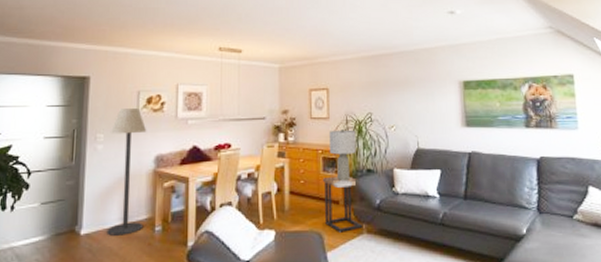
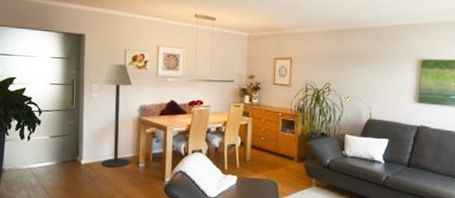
side table: present [322,176,362,232] -> none [280,136,312,184]
lamp: present [328,129,356,182] -> none [289,96,314,142]

